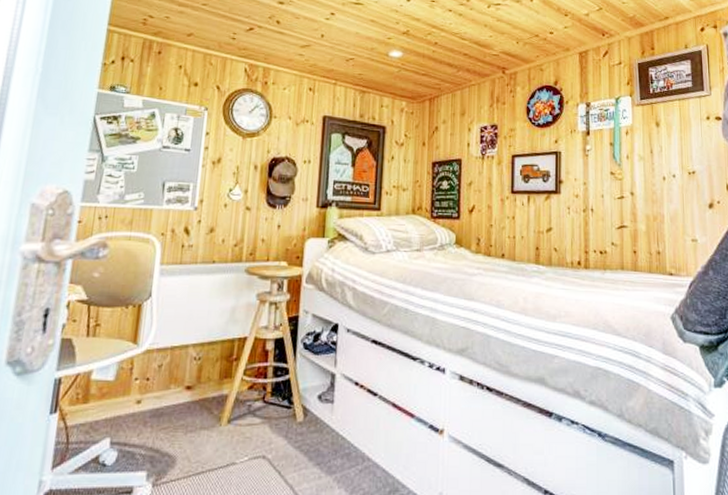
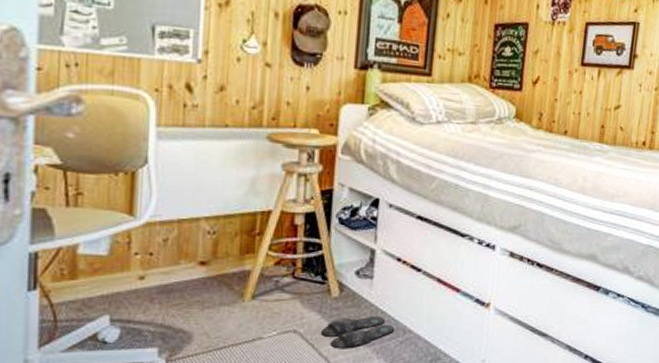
slippers: none [286,443,353,477] -> present [320,317,394,349]

